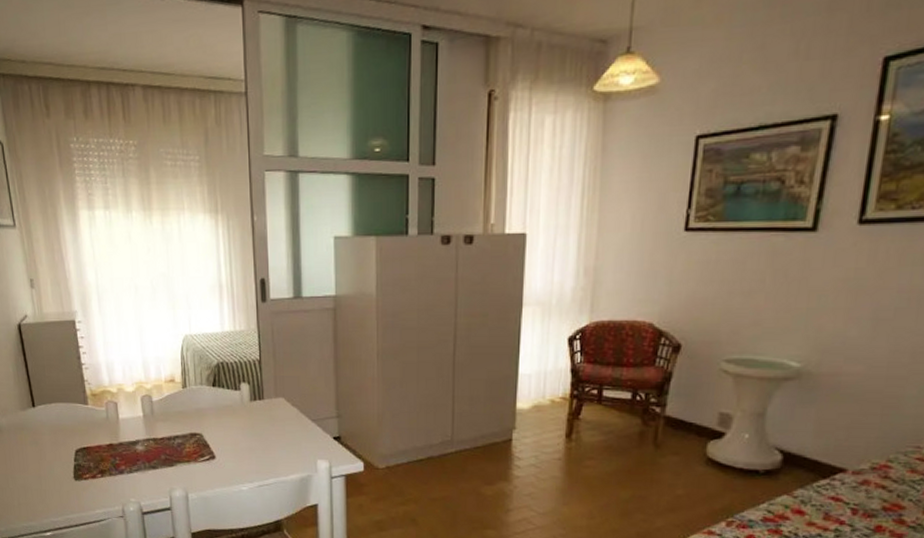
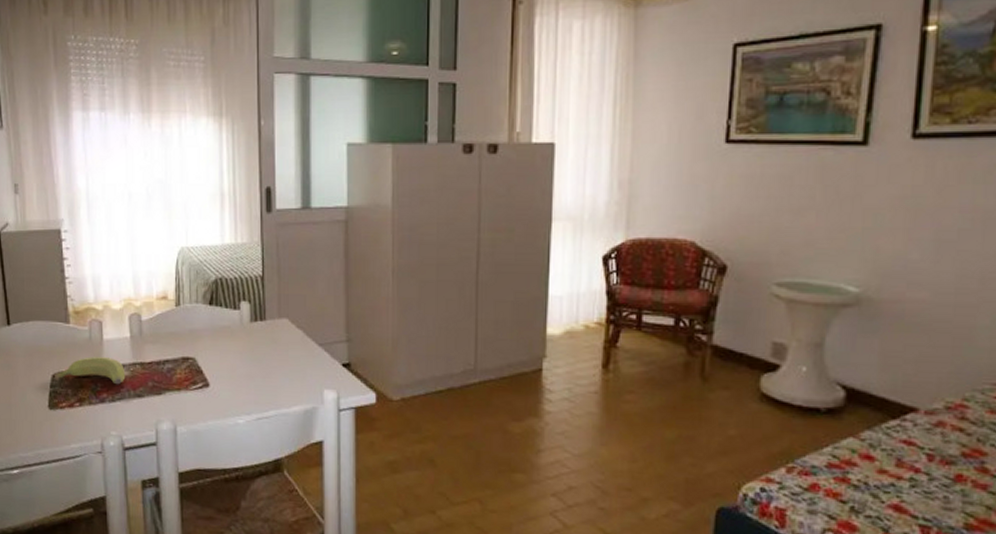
banana: none [77,434,141,458] -> present [55,357,126,385]

